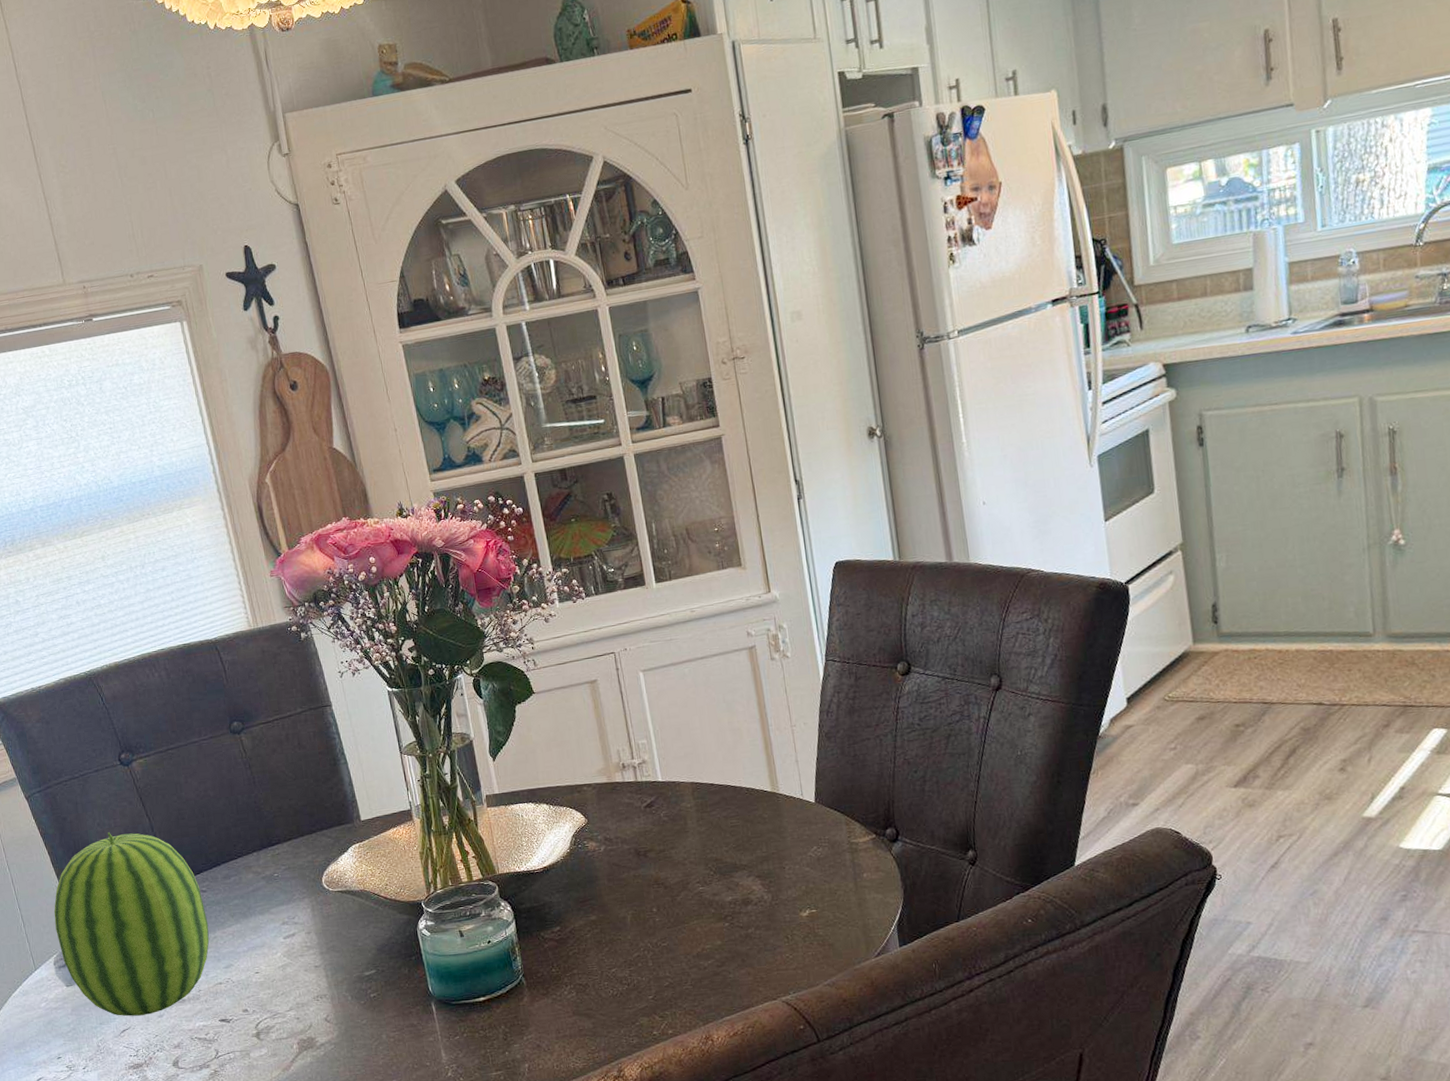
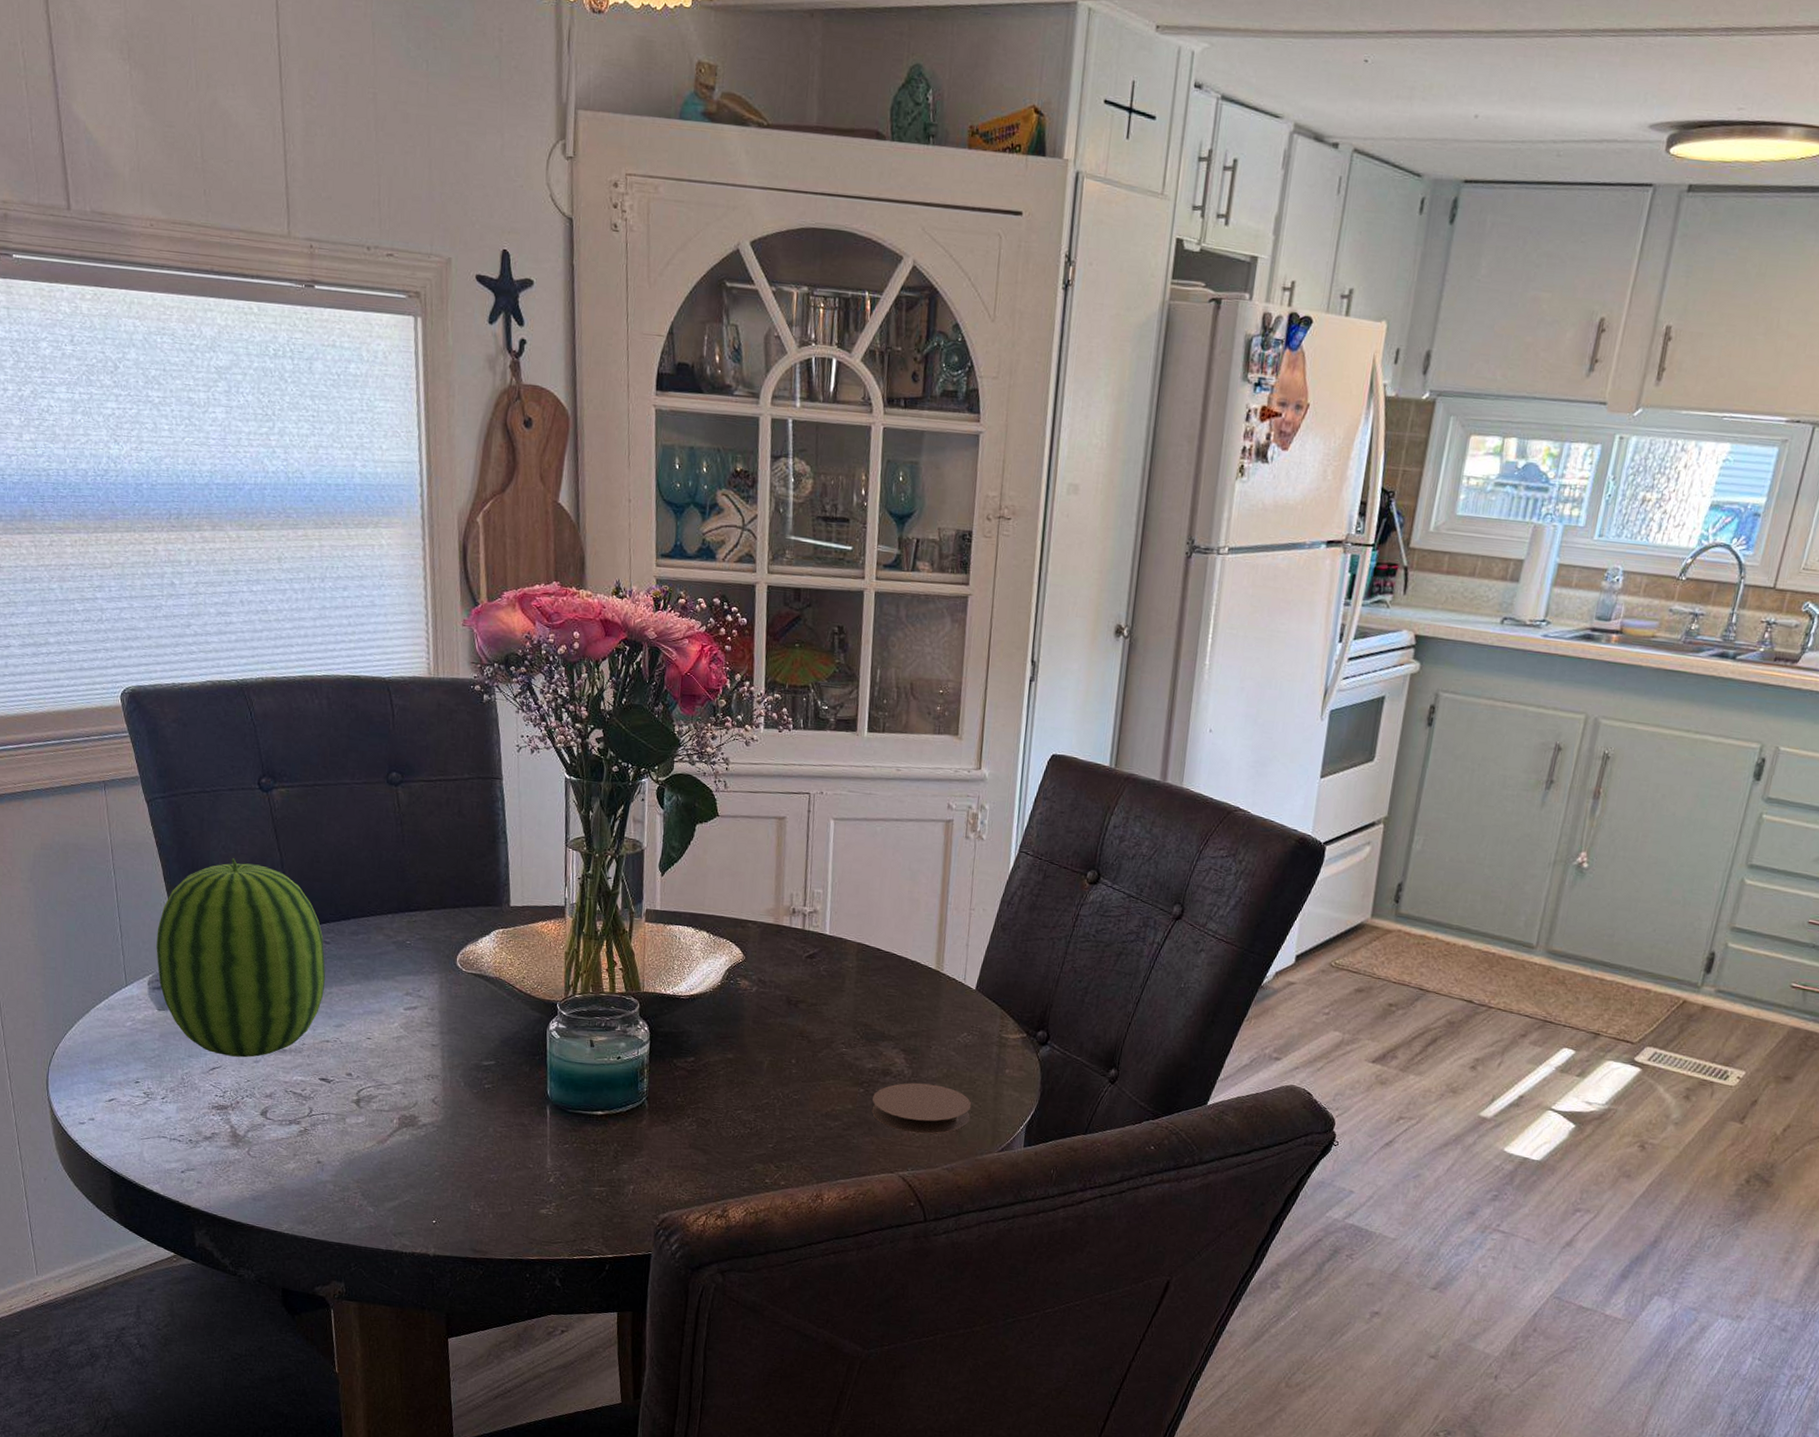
coaster: none [739,903,840,957] -> present [871,1082,972,1134]

